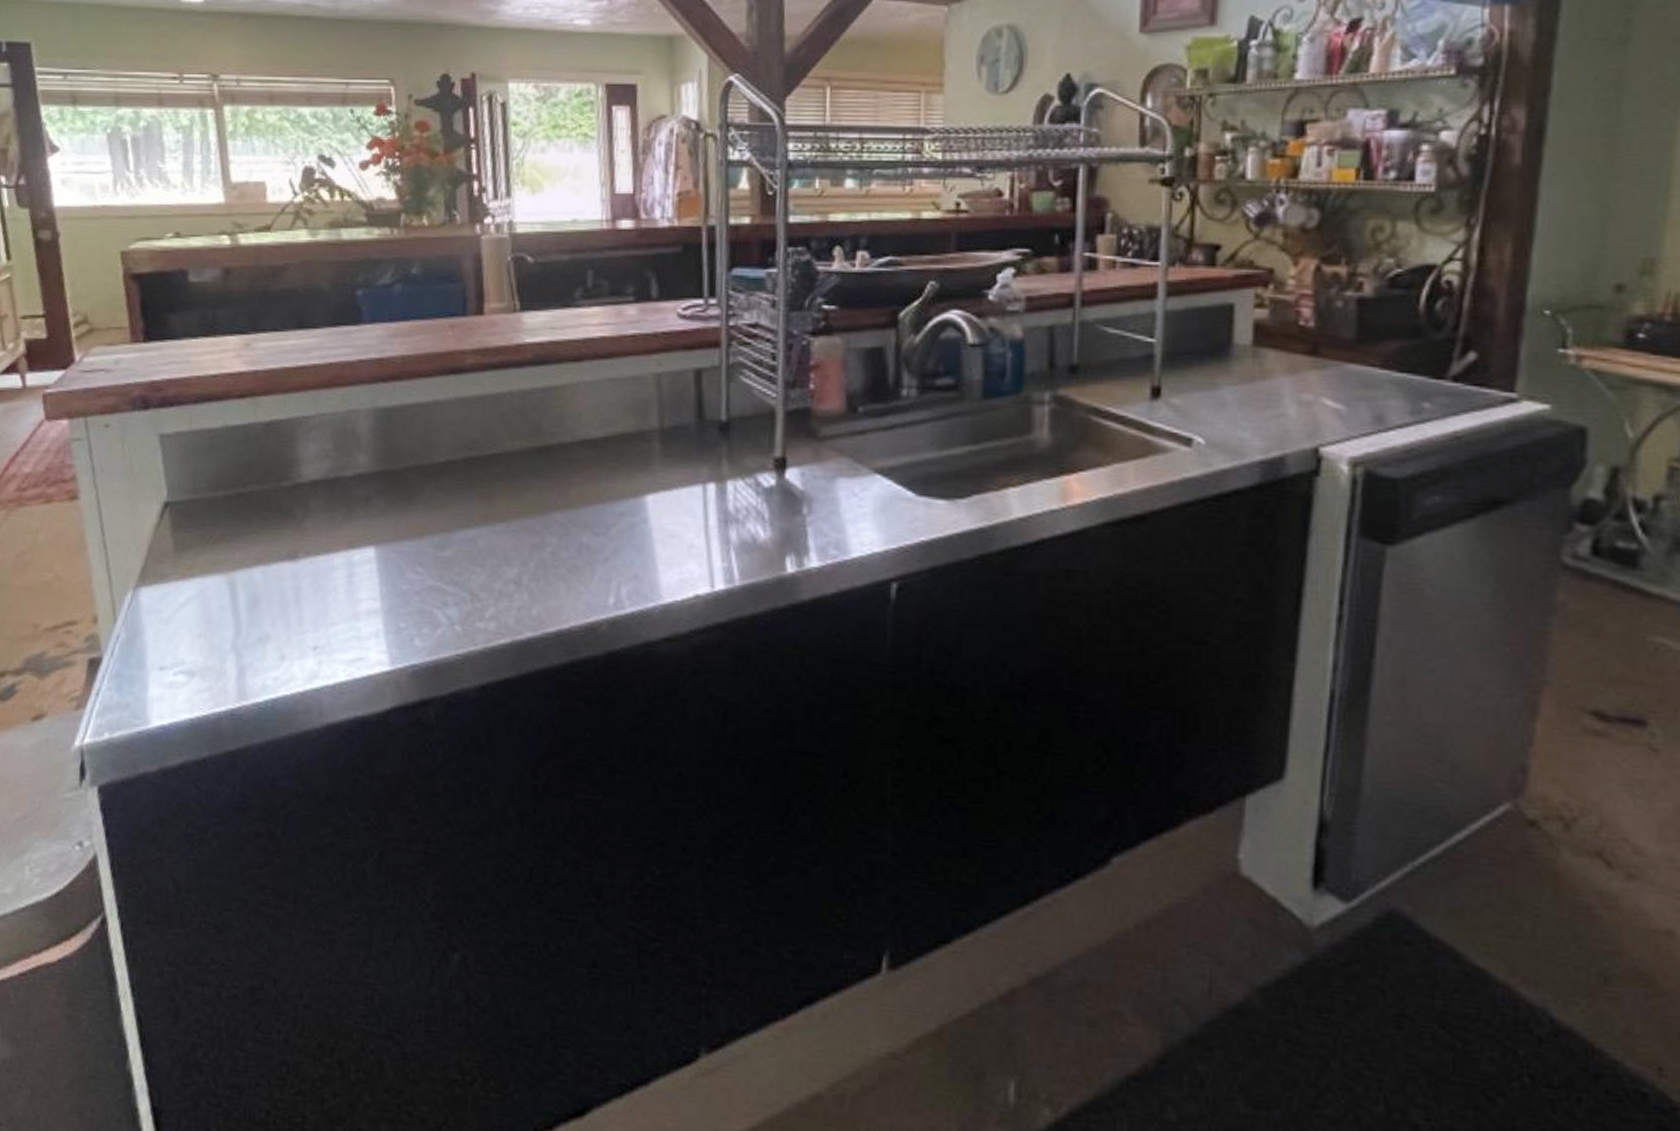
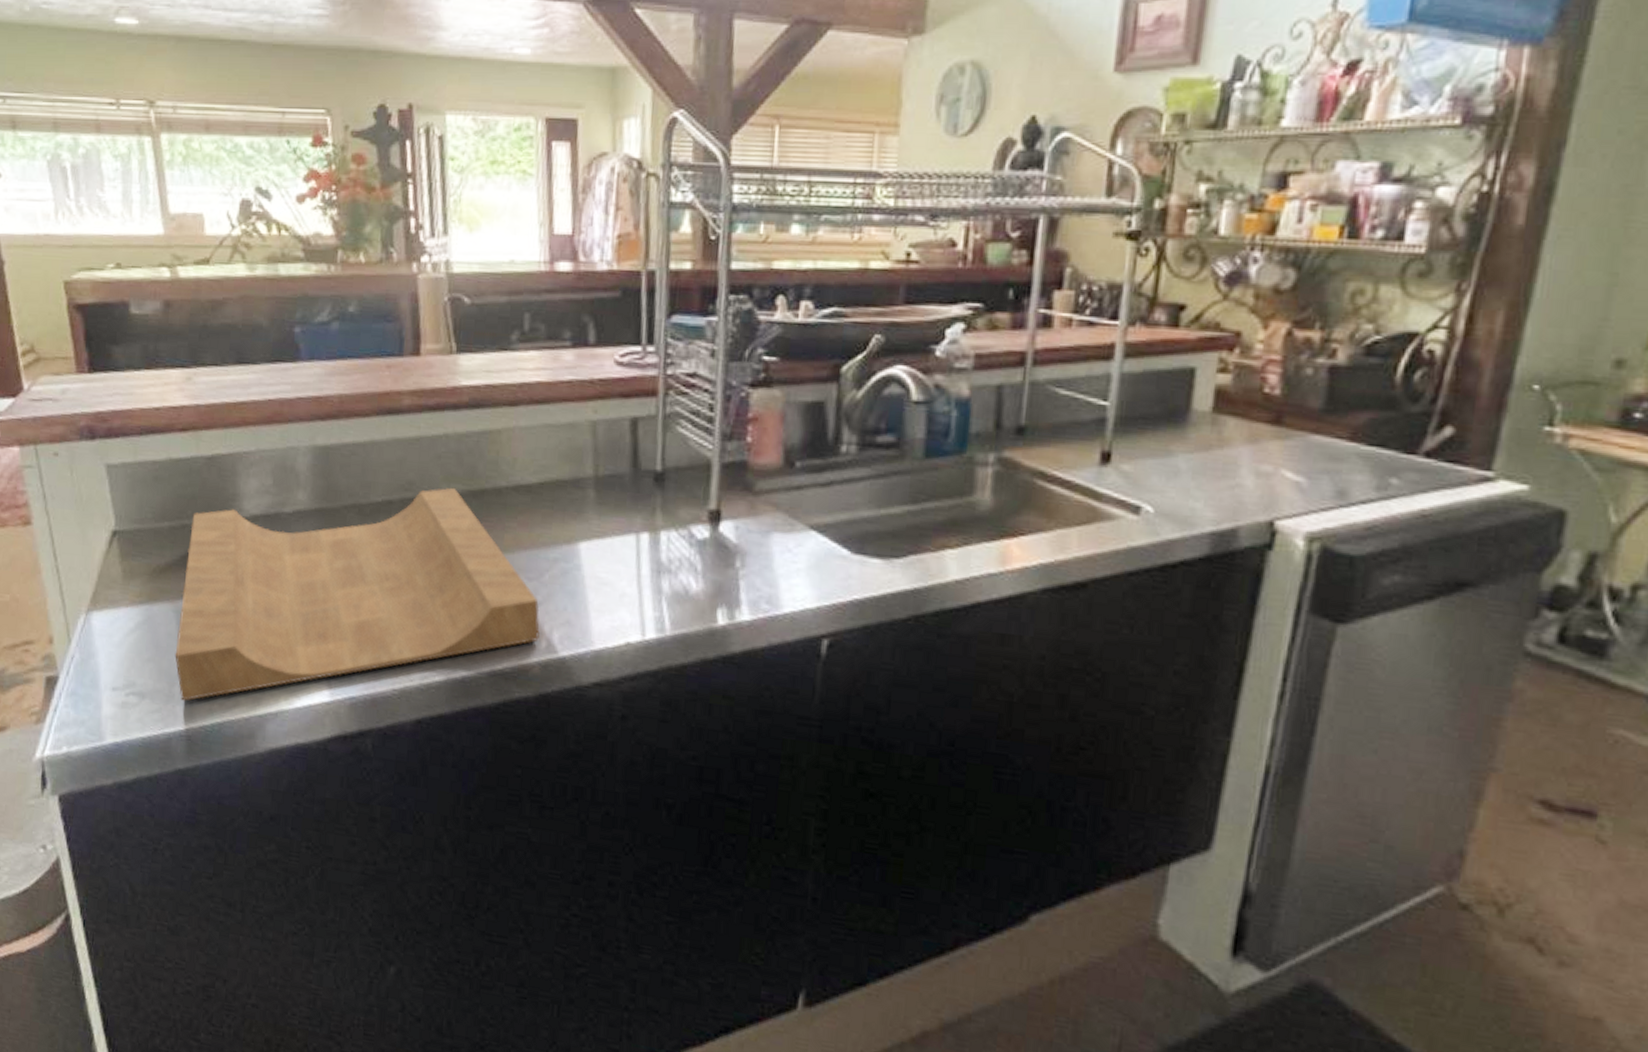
cutting board: none [227,444,607,678] -> present [175,487,540,701]

